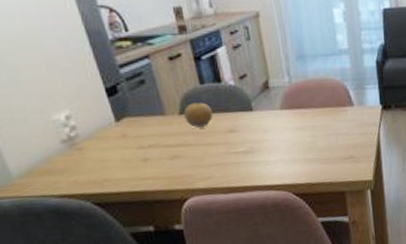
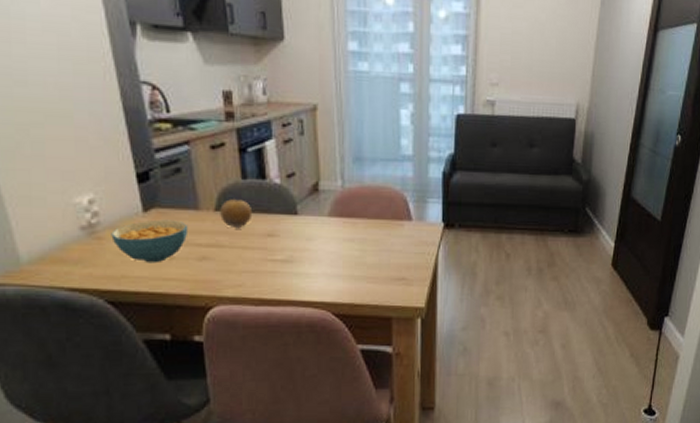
cereal bowl: none [89,126,159,167] -> present [111,219,189,263]

